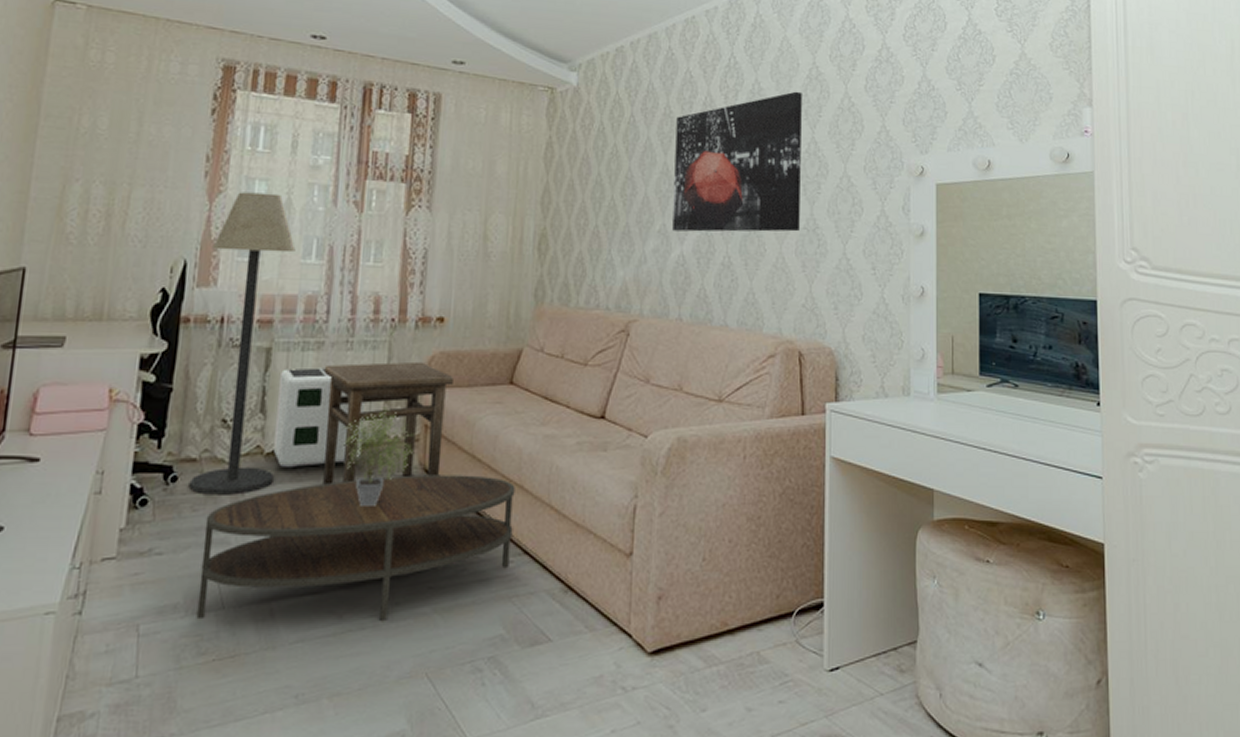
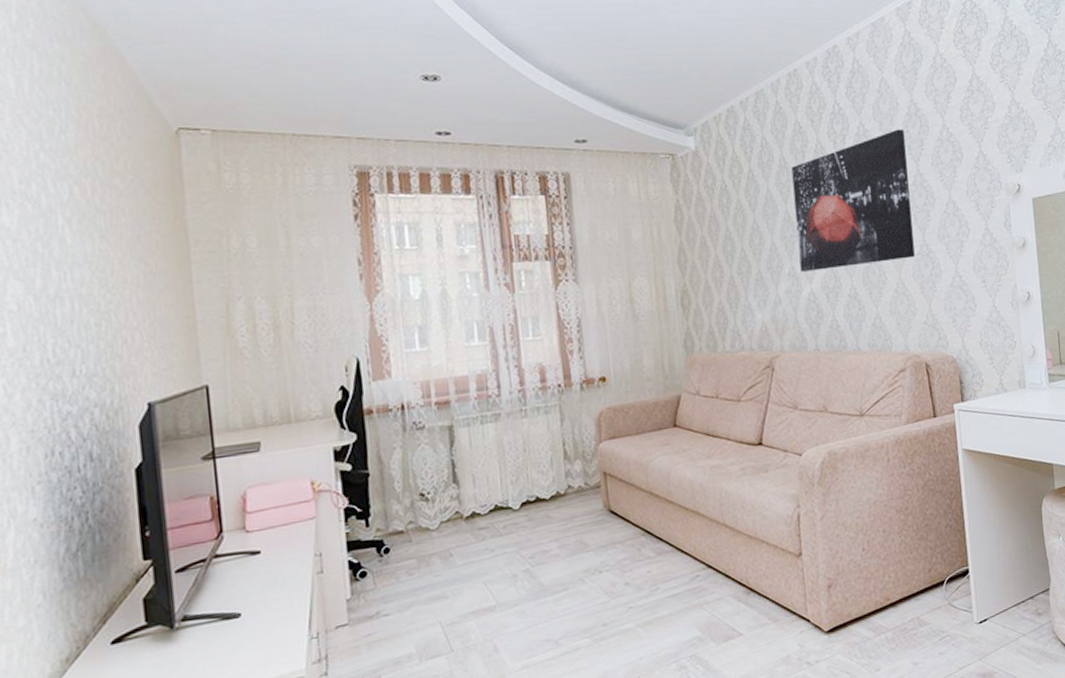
floor lamp: present [189,192,296,495] -> none [380,286,476,560]
coffee table: present [196,475,515,620] -> none [422,508,697,663]
air purifier: present [272,367,365,469] -> none [464,436,551,527]
side table: present [323,361,453,485] -> none [504,418,624,536]
potted plant: present [342,407,414,506] -> none [531,462,598,549]

